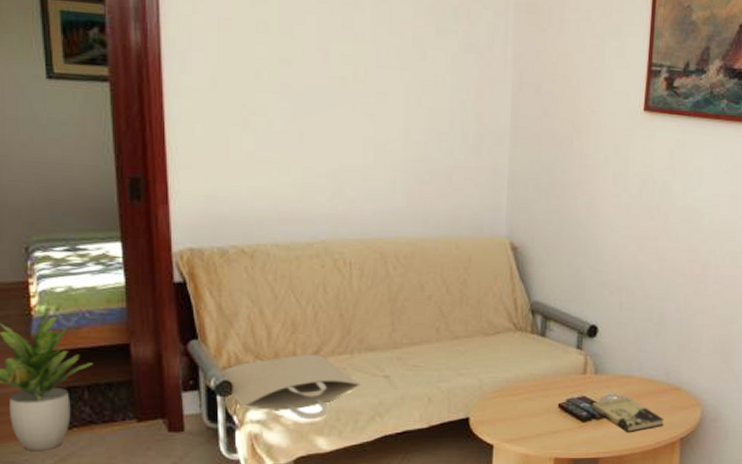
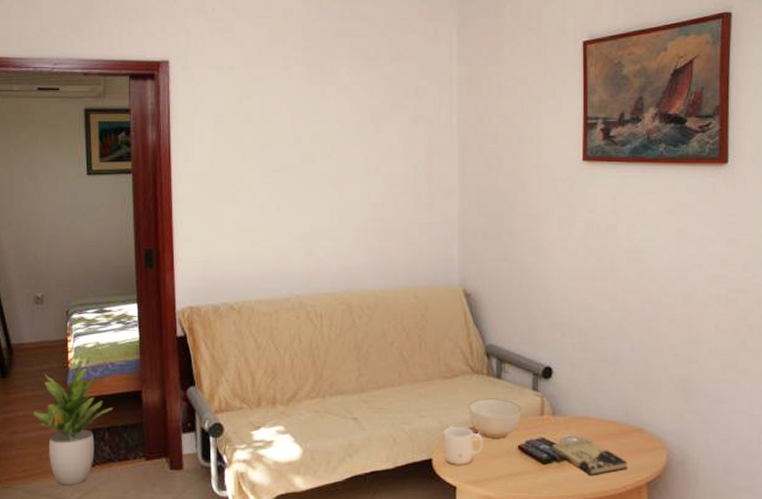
tote bag: present [221,354,361,418] -> none [213,398,332,458]
mug: none [481,384,523,425] -> present [443,426,483,466]
bowl: none [509,356,565,397] -> present [468,398,522,439]

